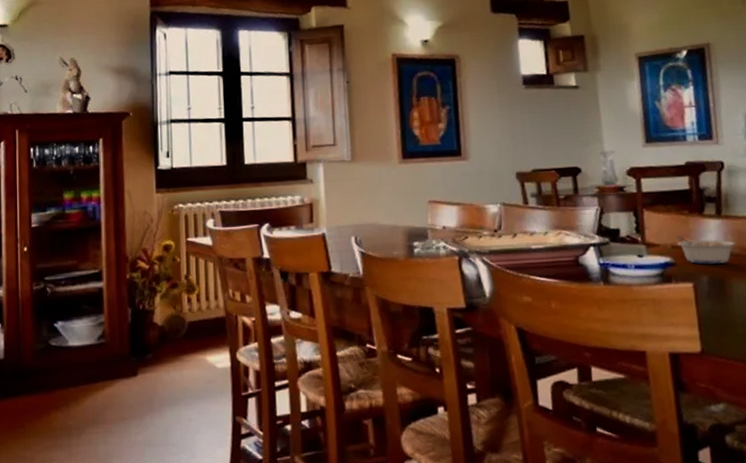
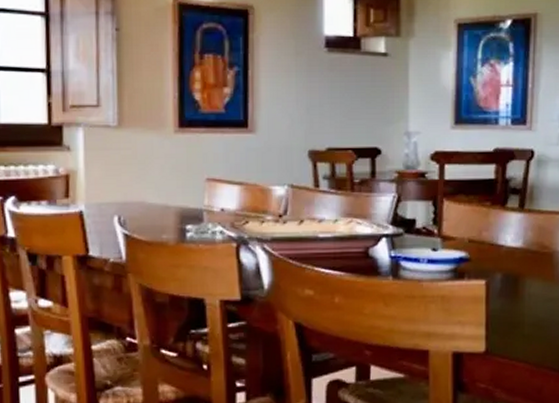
legume: present [675,236,736,265] -> none [473,229,536,262]

